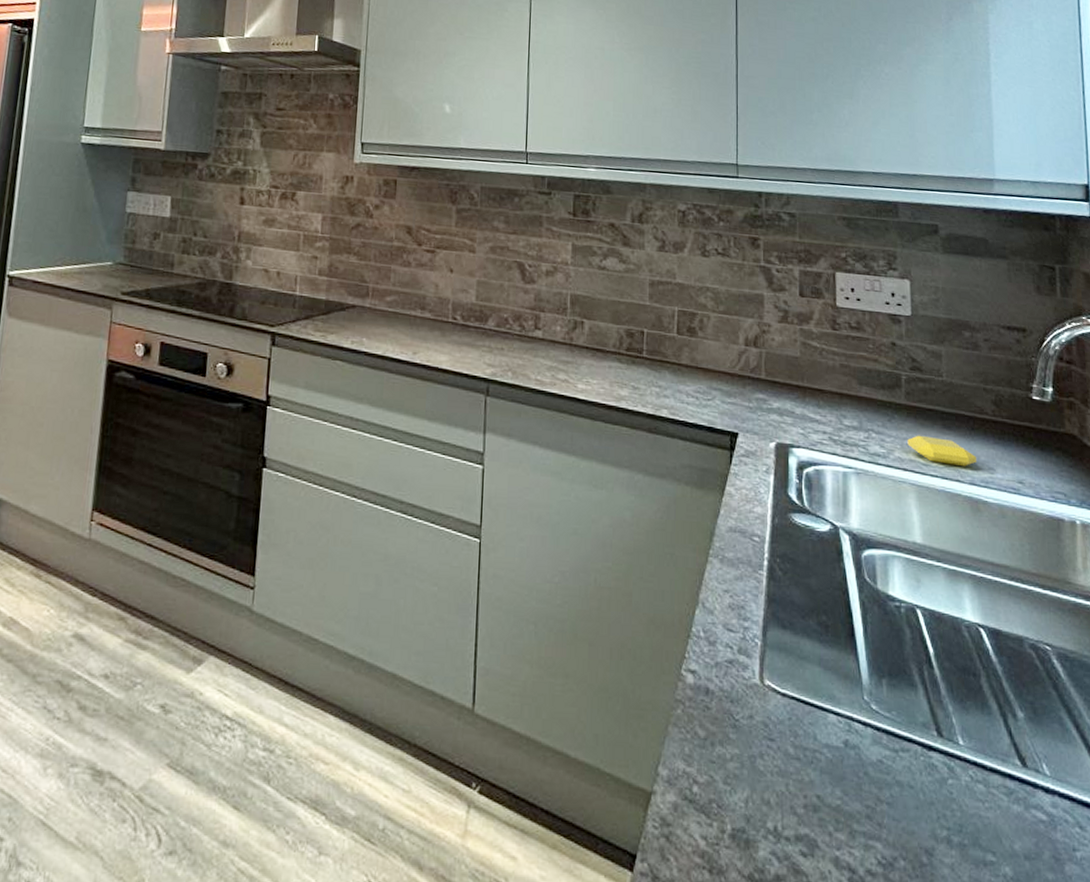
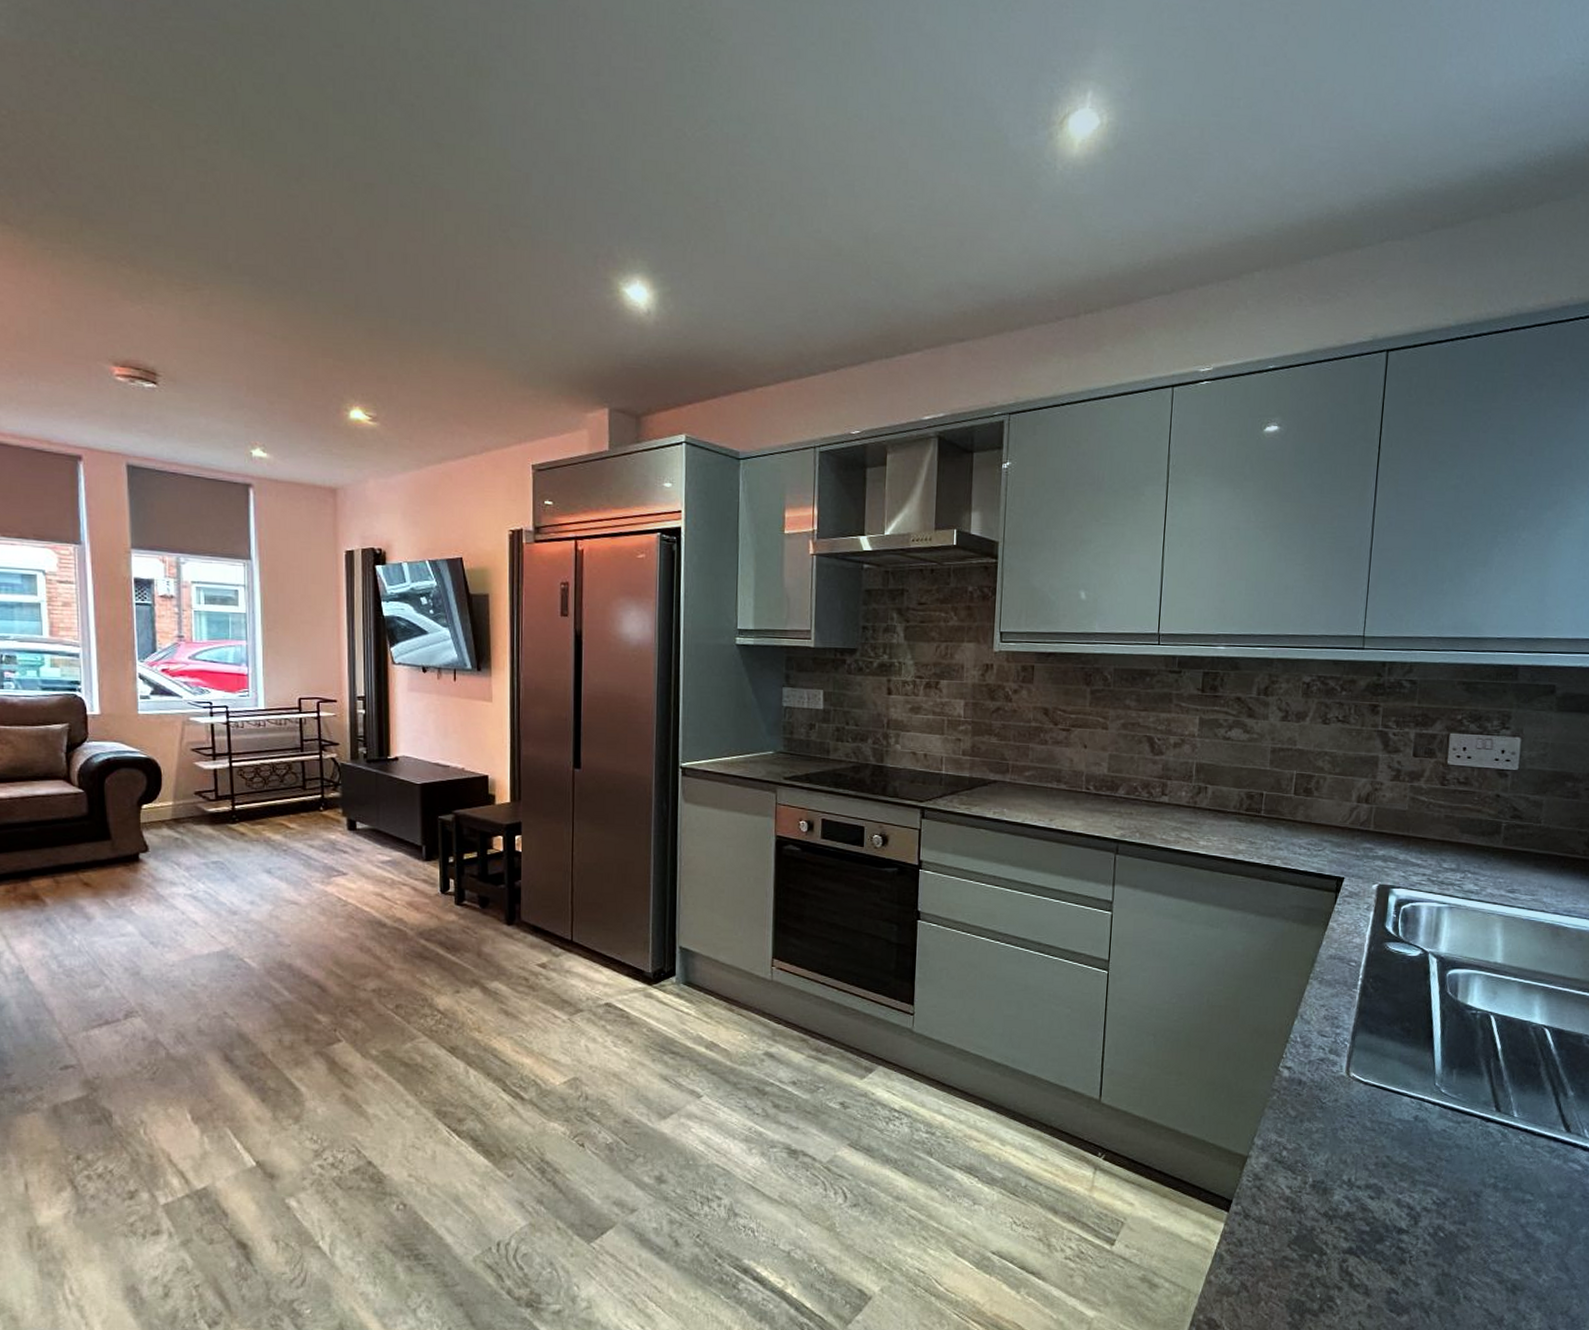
soap bar: present [907,435,977,467] -> none [1500,874,1563,899]

